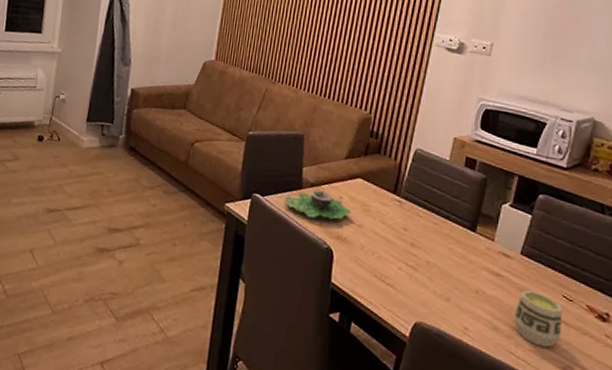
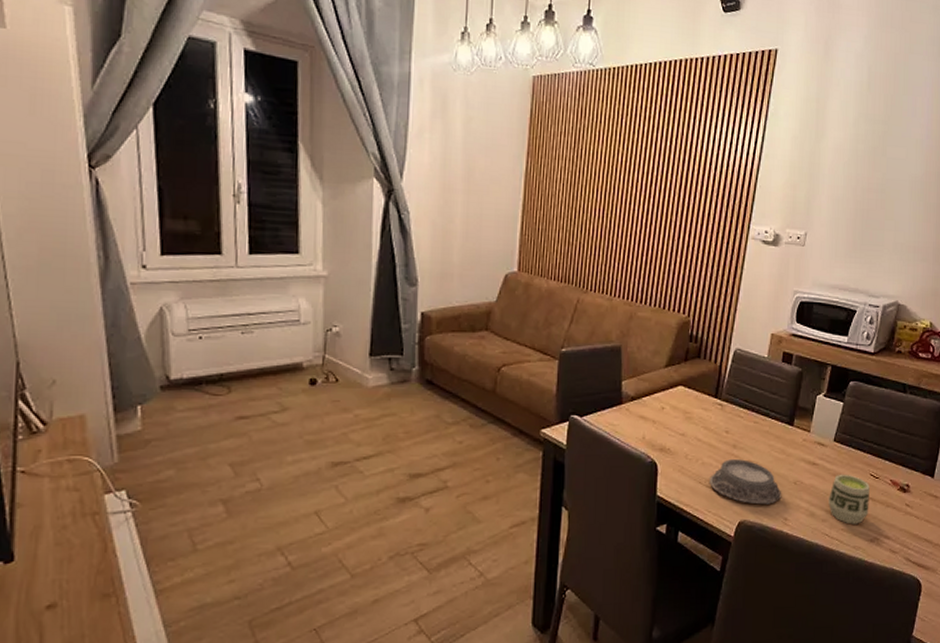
succulent planter: present [284,190,352,220] -> none [604,403,674,433]
mortar: none [385,257,461,310] -> present [710,459,781,505]

